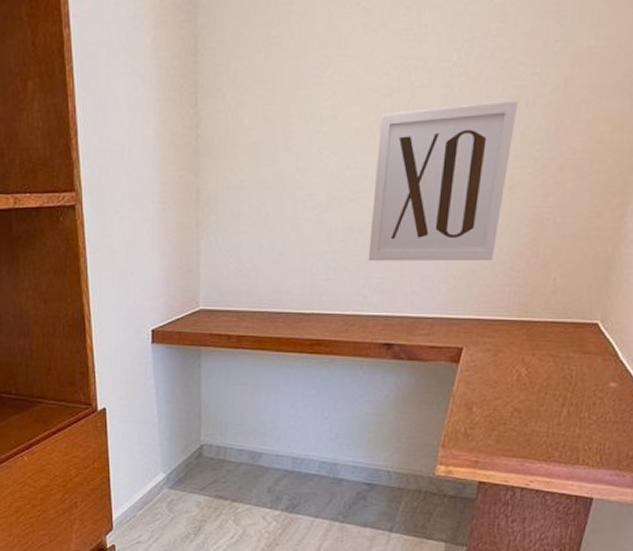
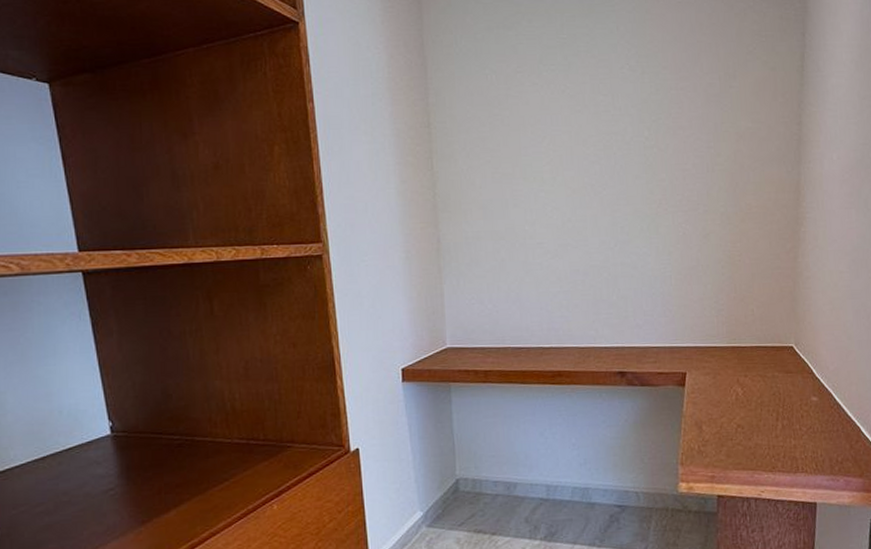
wall art: present [368,100,519,262] -> none [592,167,701,300]

